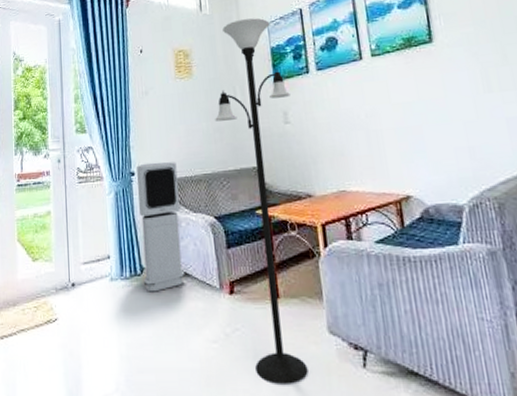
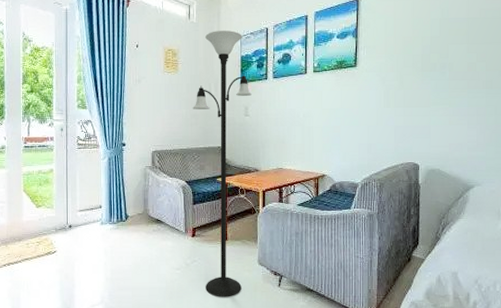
air purifier: present [137,162,186,292] -> none [127,137,160,234]

